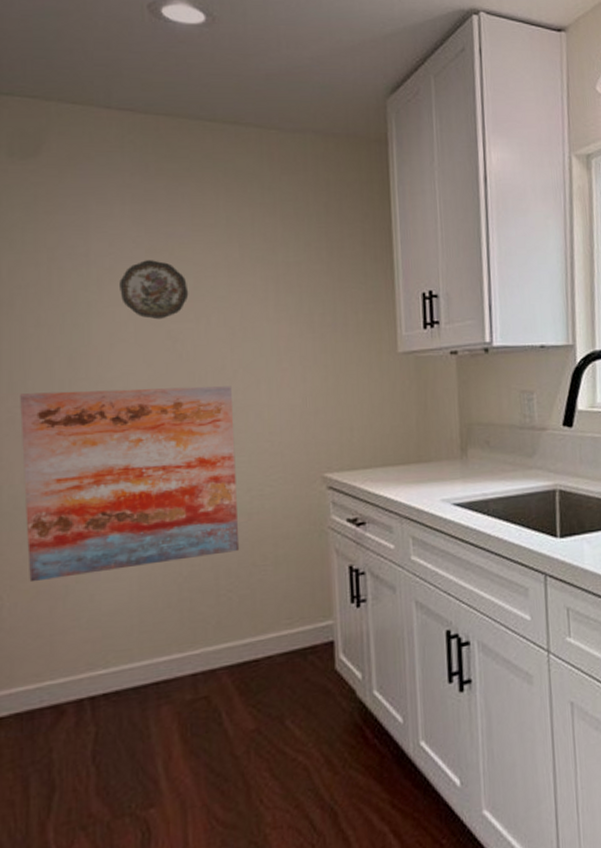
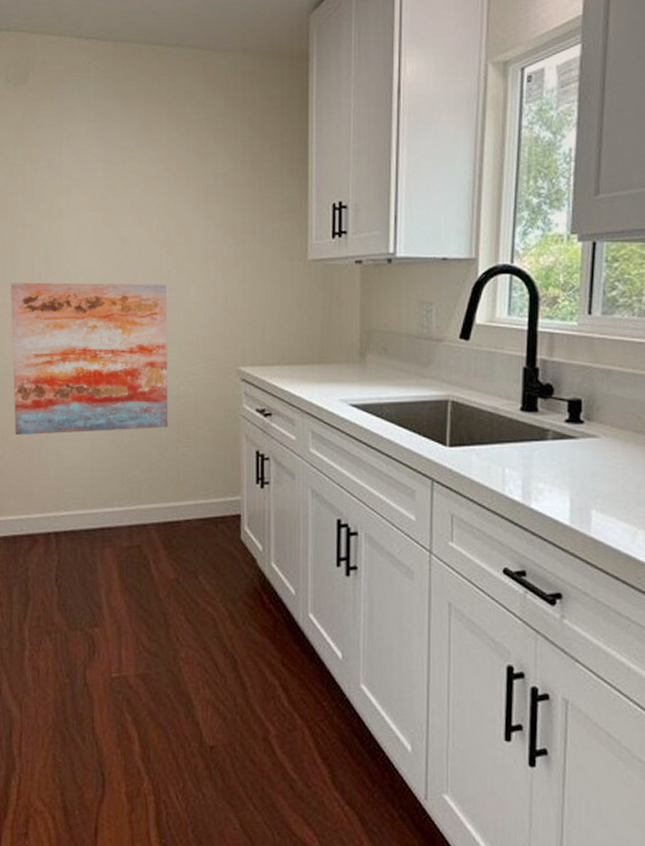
decorative plate: present [120,260,189,320] -> none [83,172,136,224]

